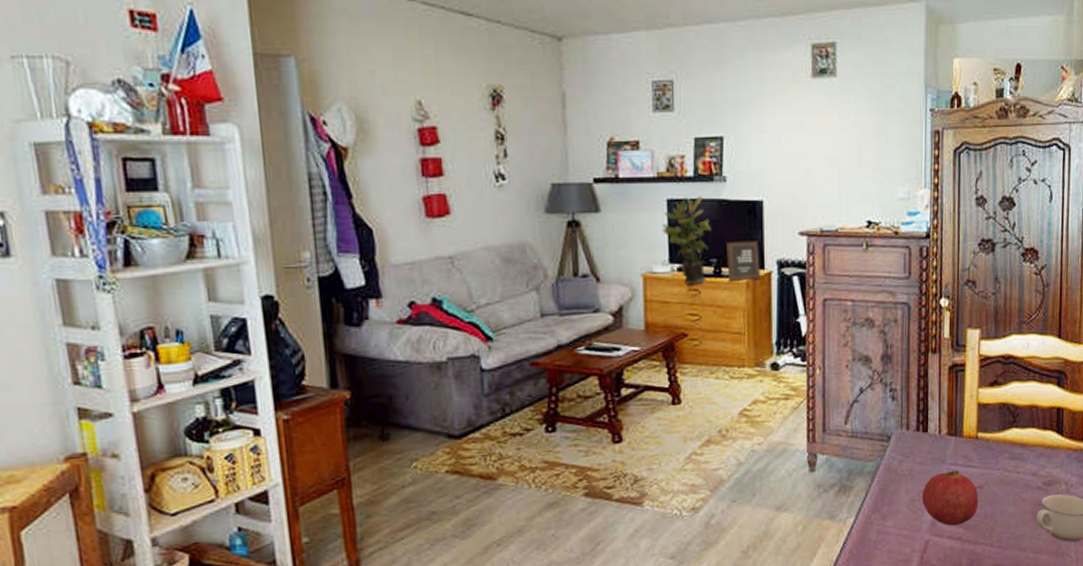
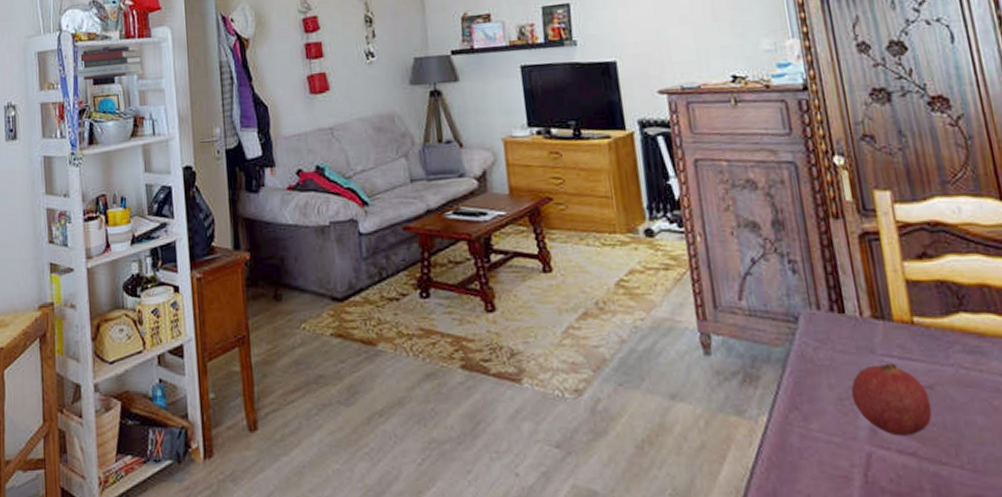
books: none [101,139,201,186] -> present [78,41,143,81]
potted plant: present [662,196,712,285] -> none [518,60,567,148]
picture frame: present [727,240,760,281] -> none [583,101,623,143]

